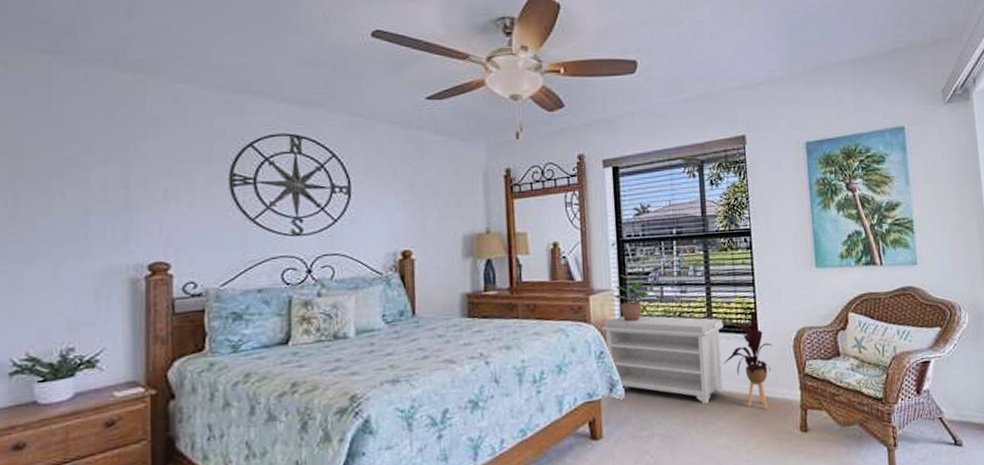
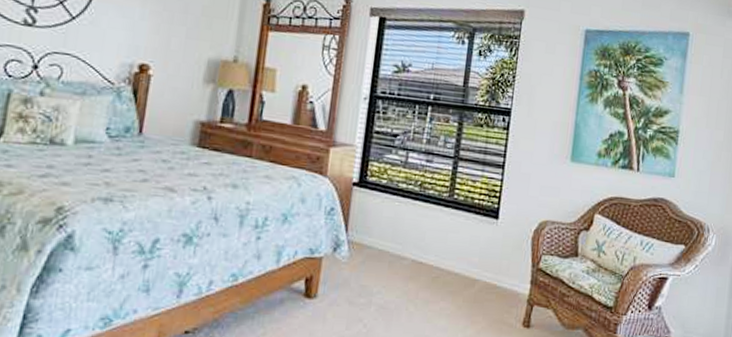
bench: present [601,315,724,405] -> none [337,174,465,282]
potted plant: present [613,274,649,322] -> none [355,131,393,183]
house plant: present [723,310,773,409] -> none [457,193,511,298]

